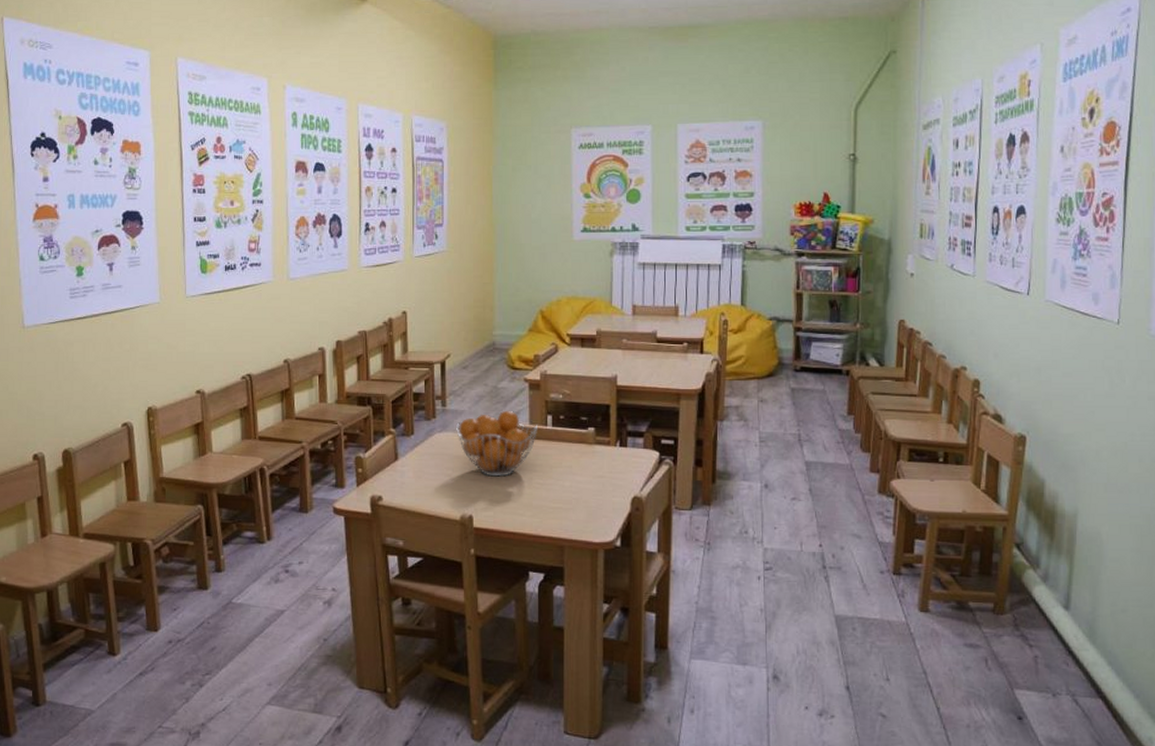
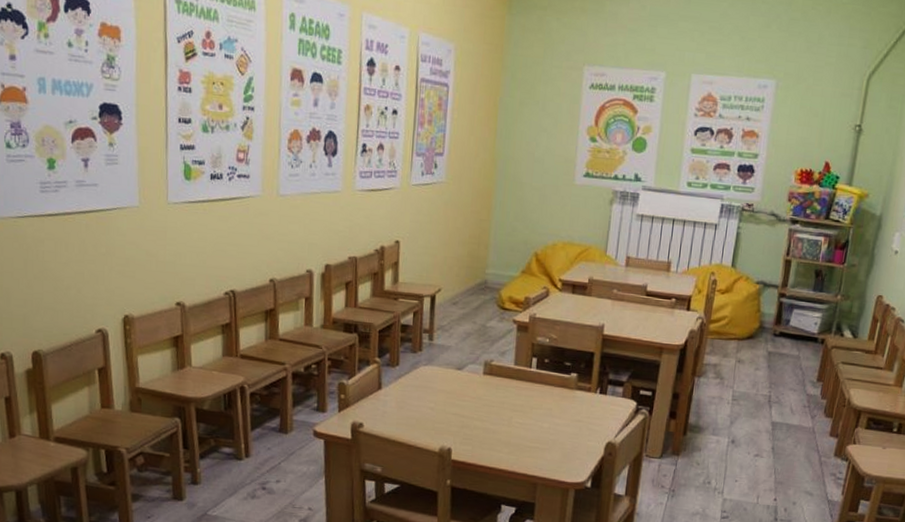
fruit basket: present [456,410,537,477] -> none [441,349,522,414]

